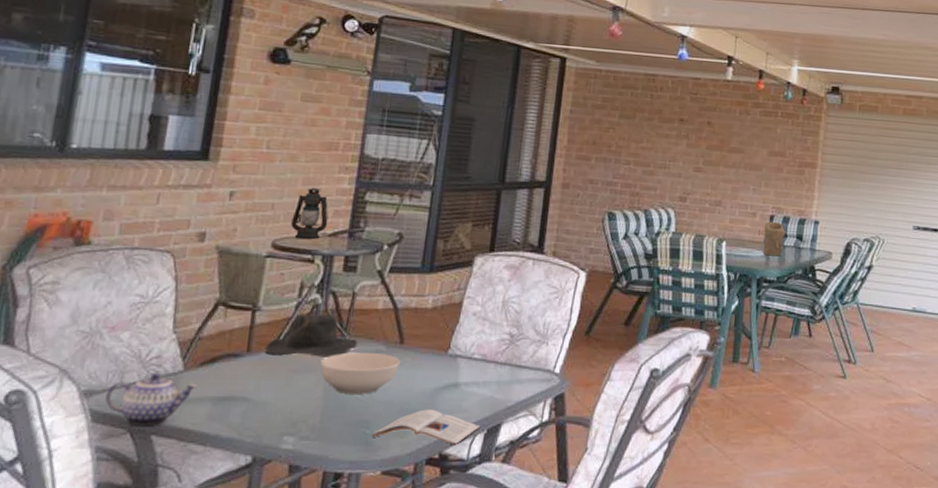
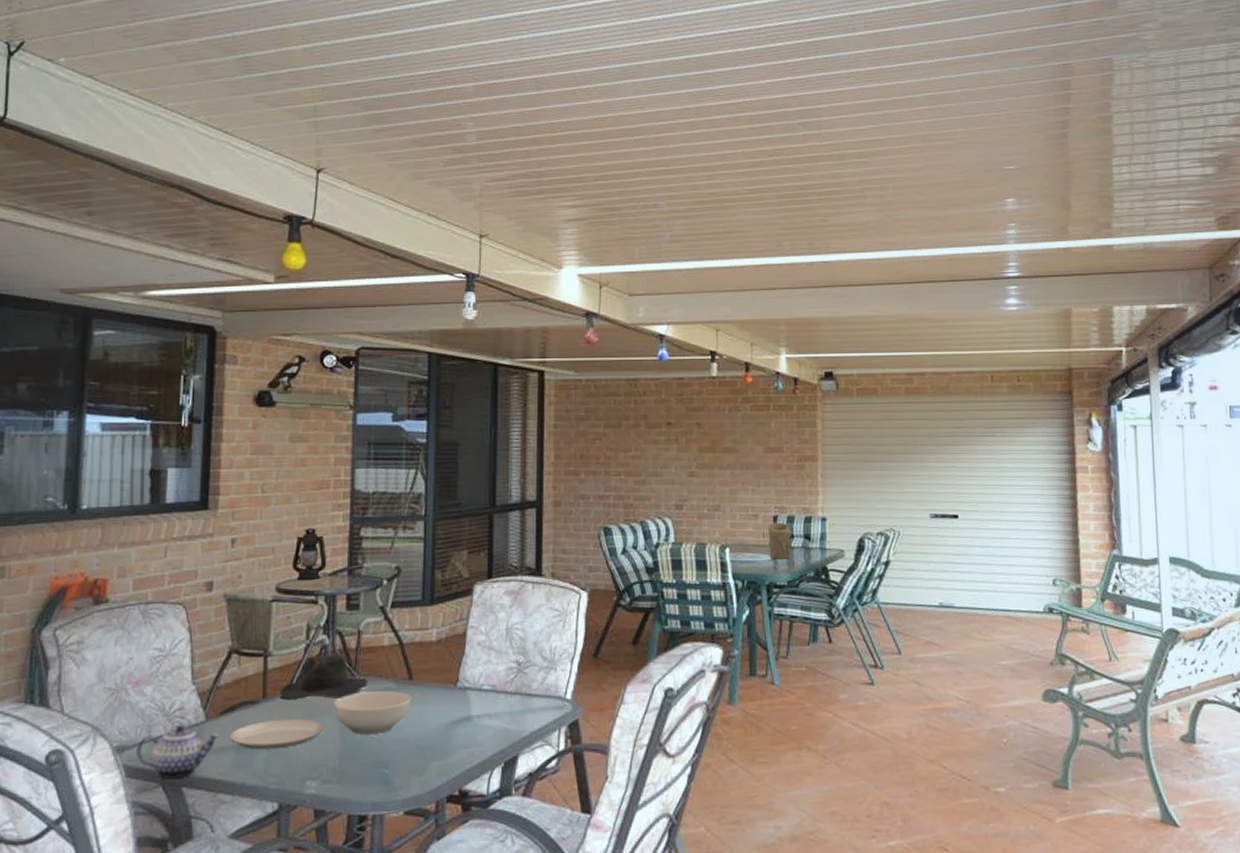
plate: none [207,373,308,403] -> present [229,718,324,750]
magazine: present [371,409,481,445] -> none [391,745,498,781]

